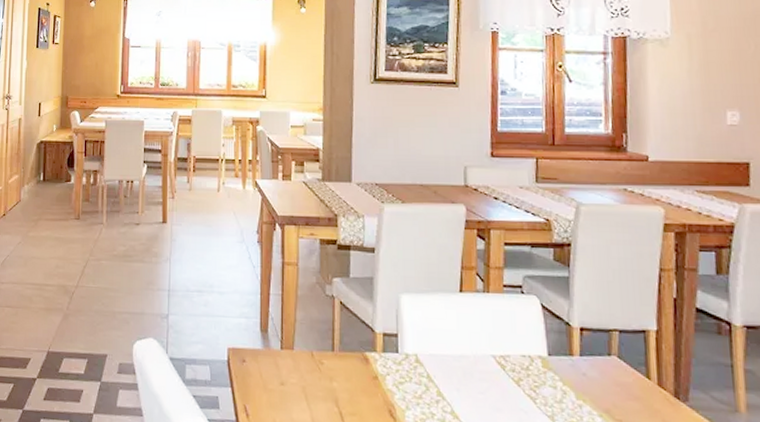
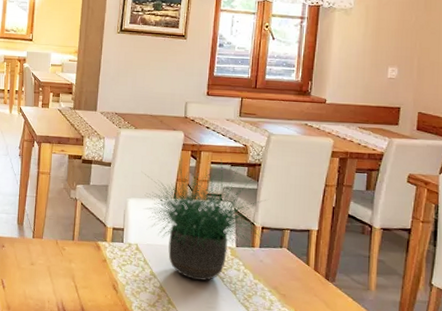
potted plant: none [420,238,585,403] -> present [144,158,266,281]

